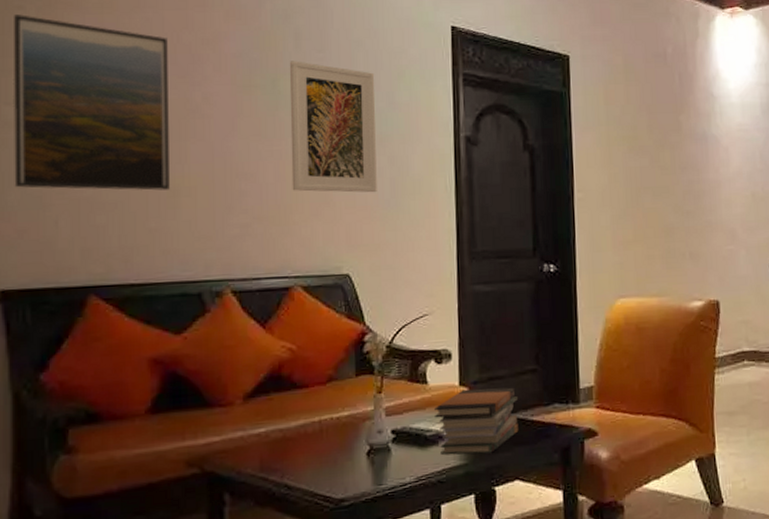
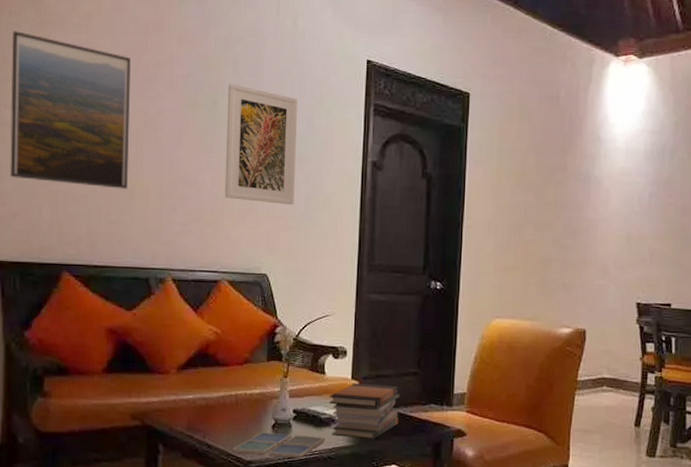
drink coaster: none [319,458,432,492] -> present [232,432,325,458]

